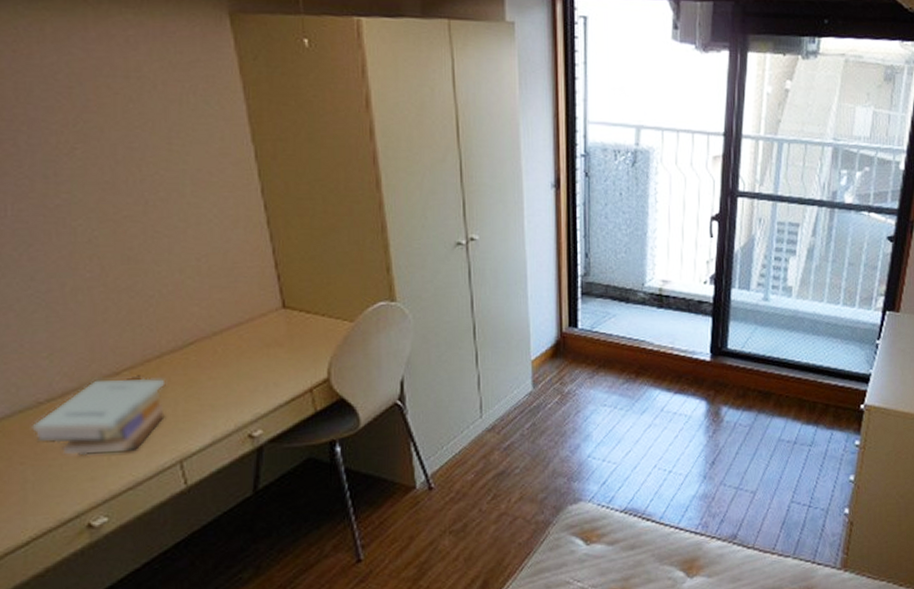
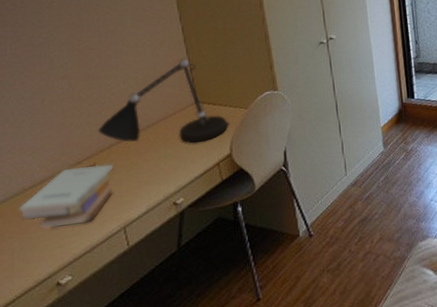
desk lamp: none [143,246,328,361] -> present [98,58,230,143]

